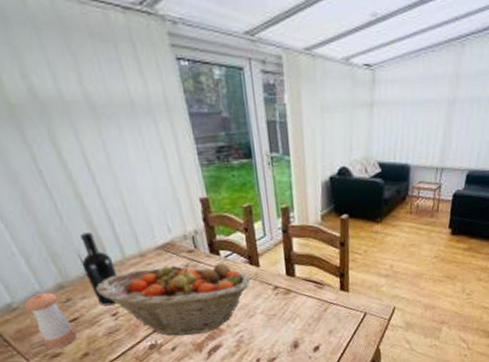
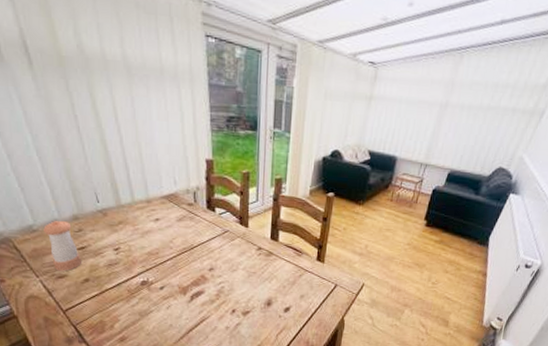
wine bottle: present [80,232,118,306] -> none [96,174,125,241]
fruit basket: present [96,263,250,336] -> none [105,213,237,279]

